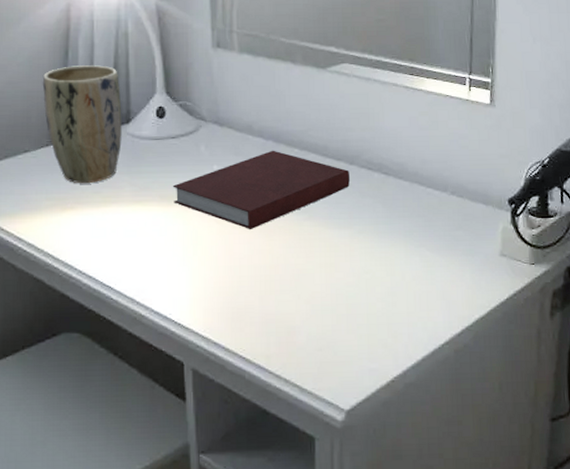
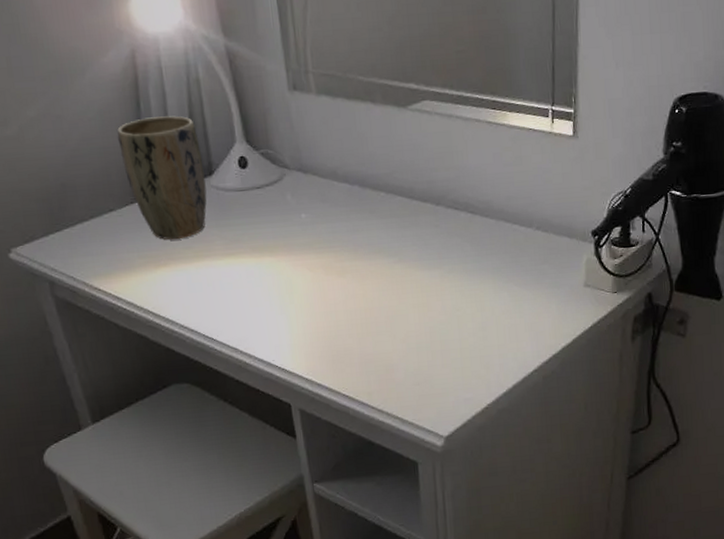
notebook: present [172,150,350,229] -> none [262,195,437,275]

